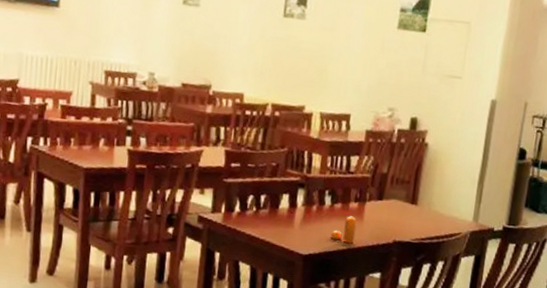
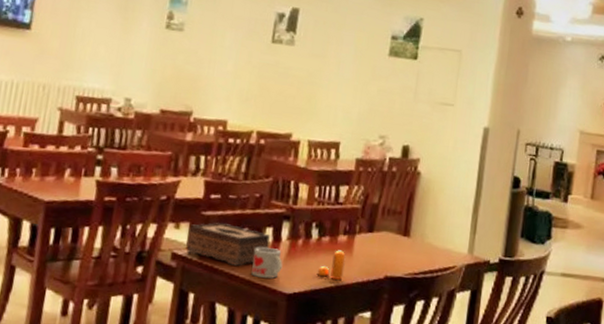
tissue box: none [211,189,287,229] -> present [186,222,270,266]
mug: none [270,212,299,241] -> present [251,247,283,279]

